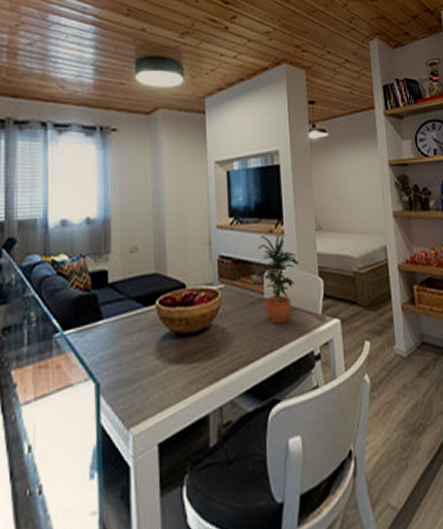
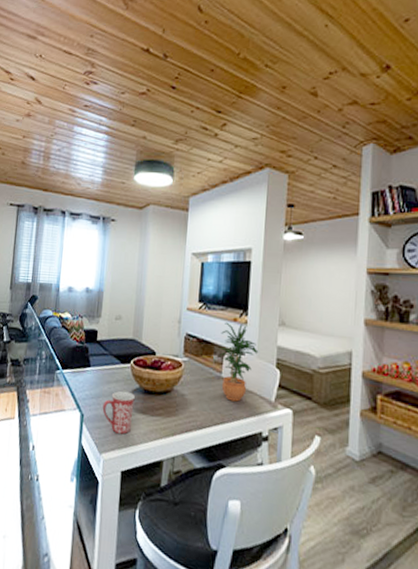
mug: none [124,340,166,397] -> present [102,391,135,435]

